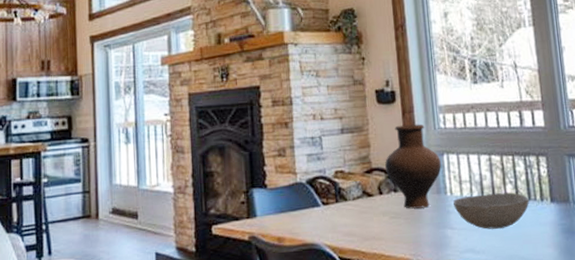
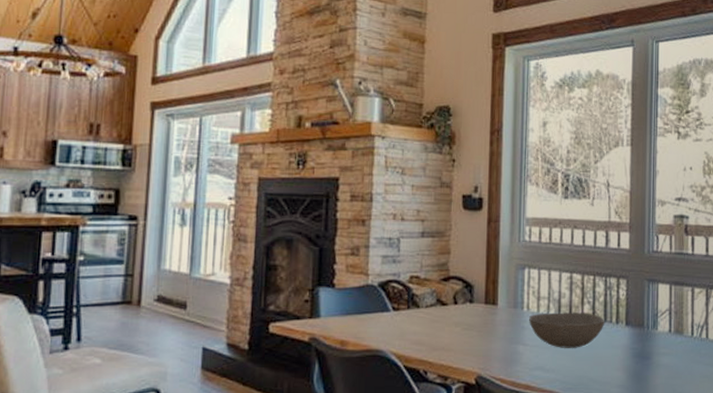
vase: present [385,124,442,209] -> none [463,234,522,322]

